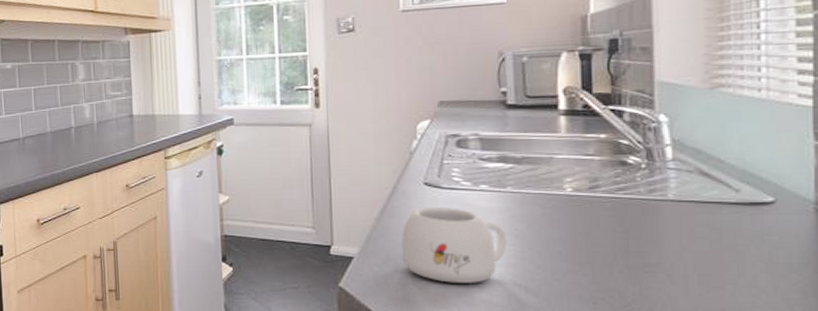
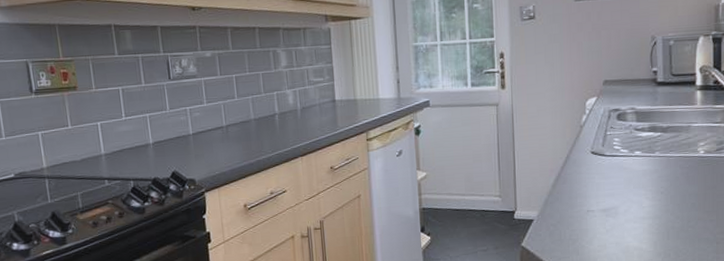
mug: present [401,206,506,283] -> none [572,171,654,236]

